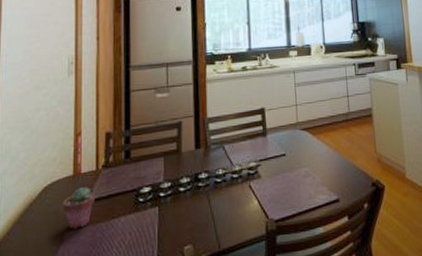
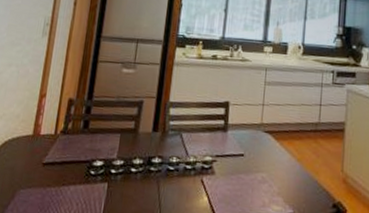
potted succulent: present [63,187,96,229] -> none [18,148,51,189]

